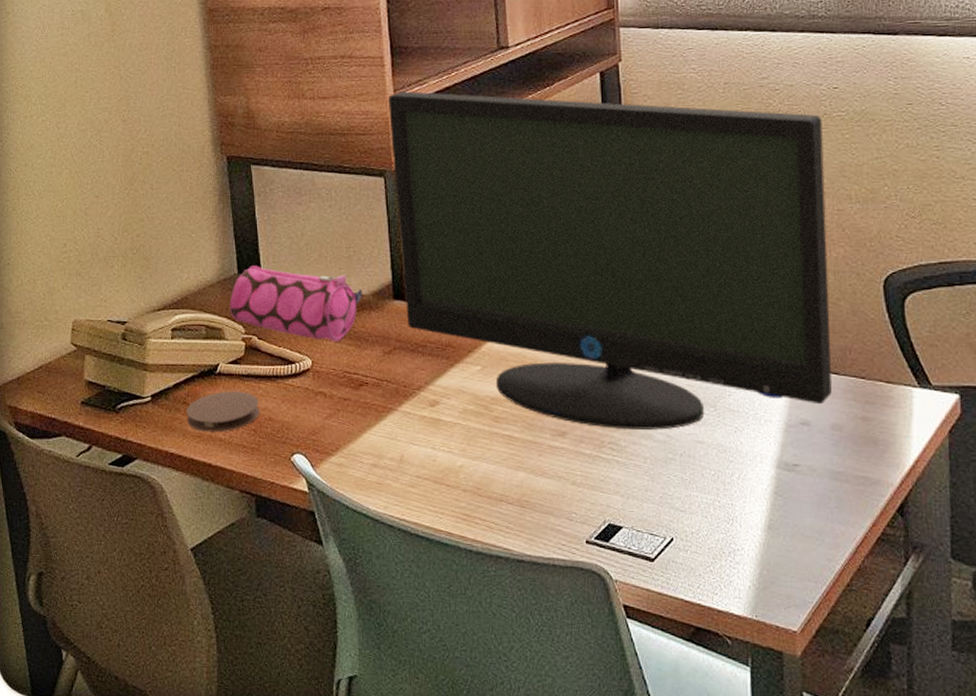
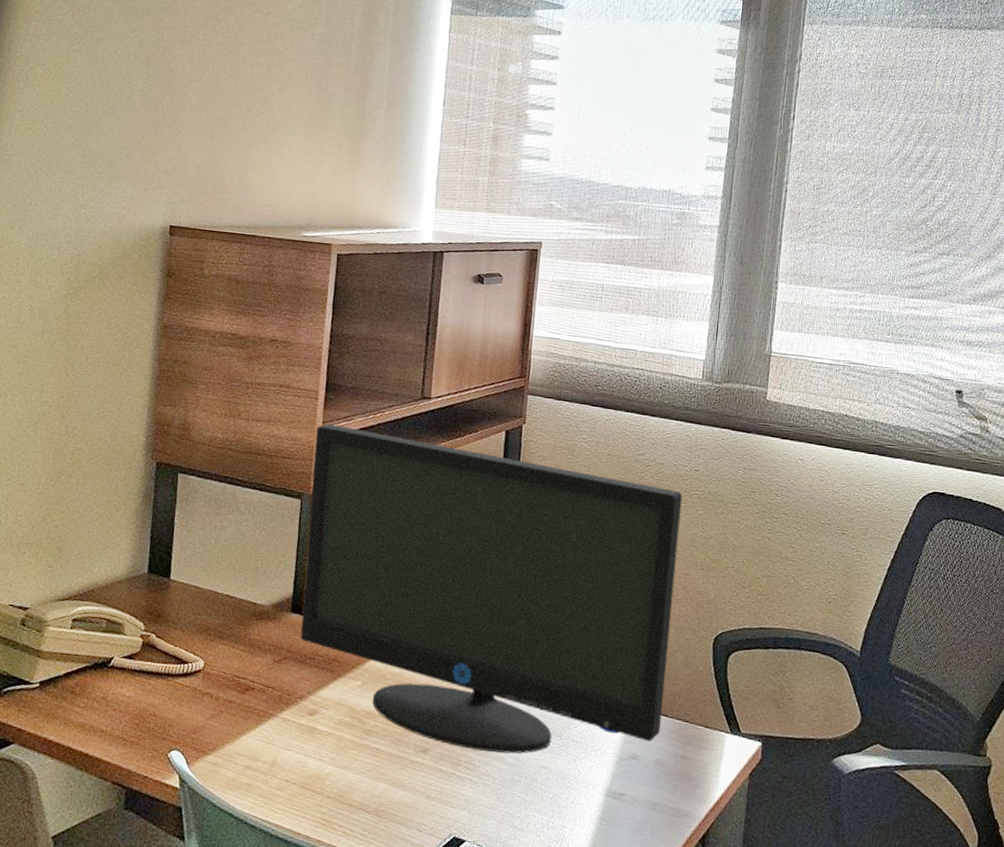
coaster: present [187,391,260,433] -> none [71,684,147,724]
pencil case: present [229,266,363,342] -> none [133,567,264,647]

